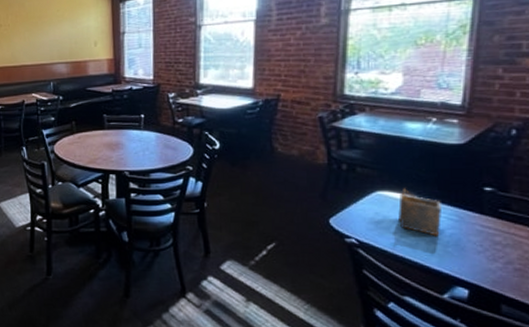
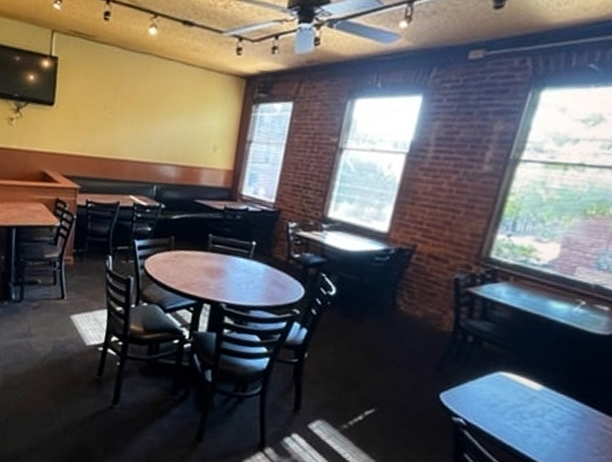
napkin holder: present [398,188,441,236] -> none [516,373,567,431]

